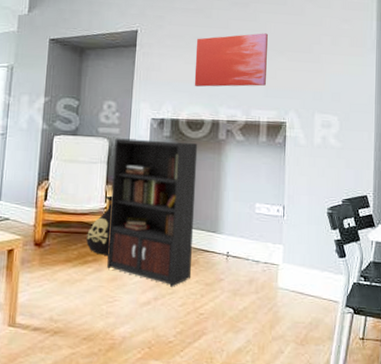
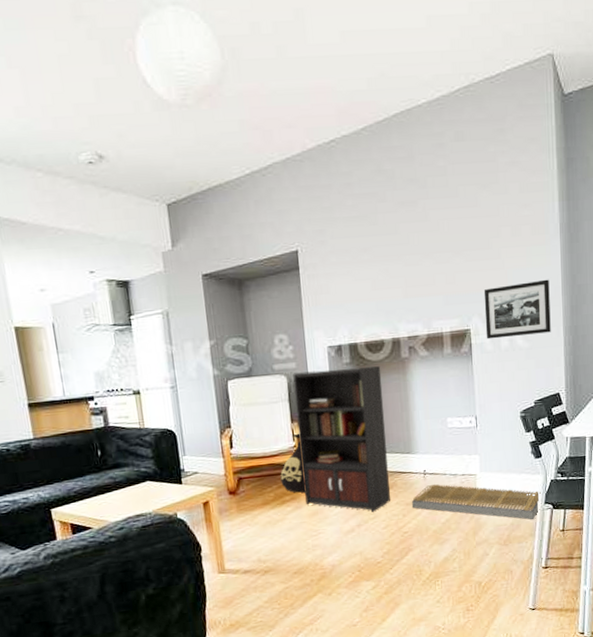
wall art: present [194,33,268,87] -> none [364,233,445,306]
basket: none [210,268,342,321] -> present [411,484,541,520]
picture frame: none [300,87,364,137] -> present [483,279,551,340]

